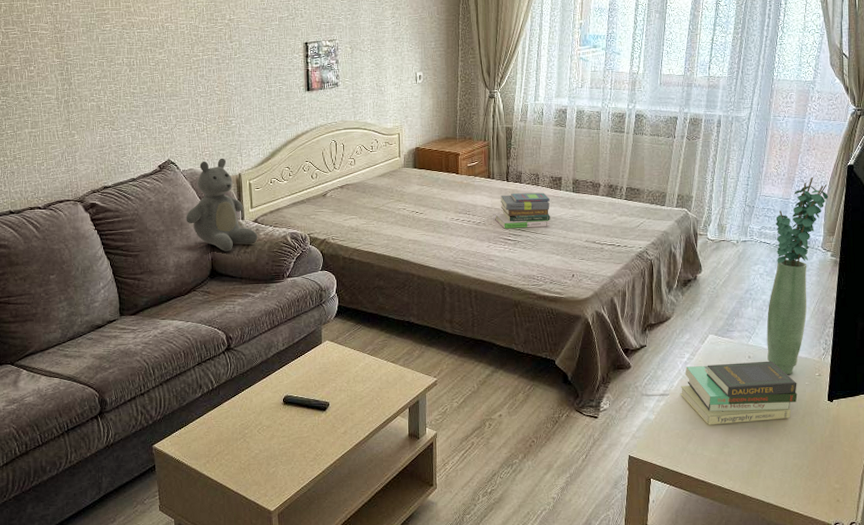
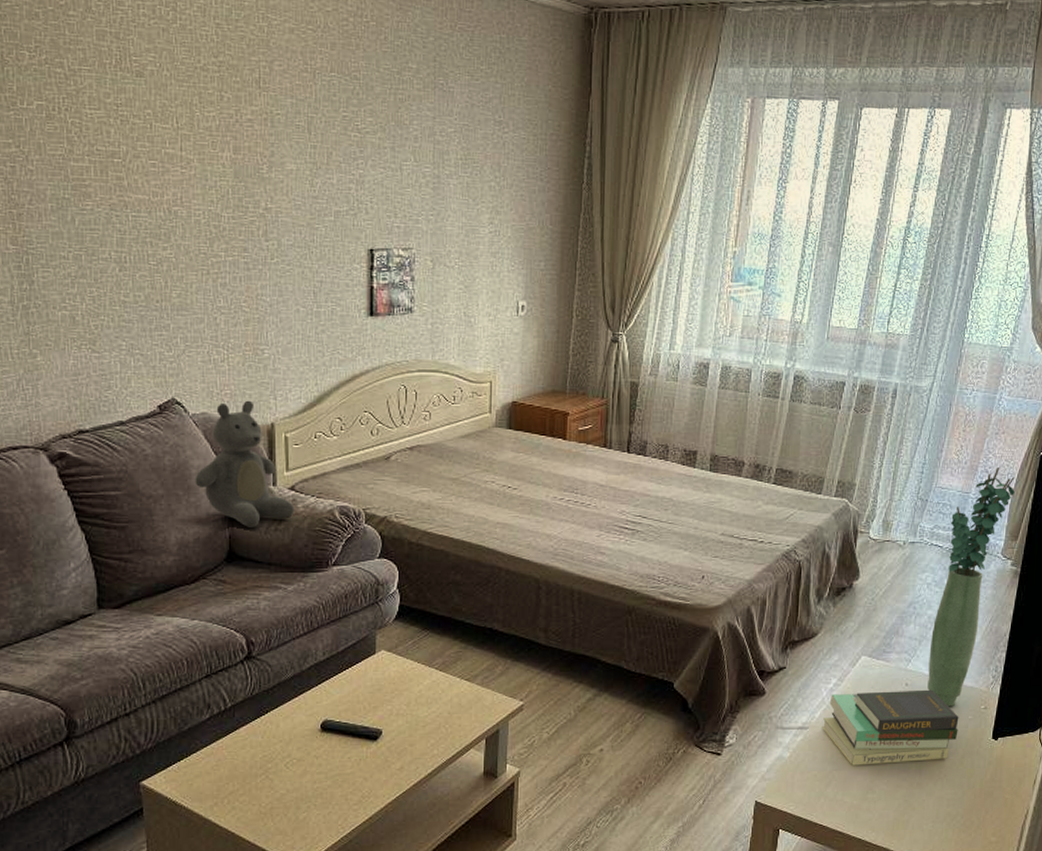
books: present [495,192,550,229] -> none [609,469,680,514]

